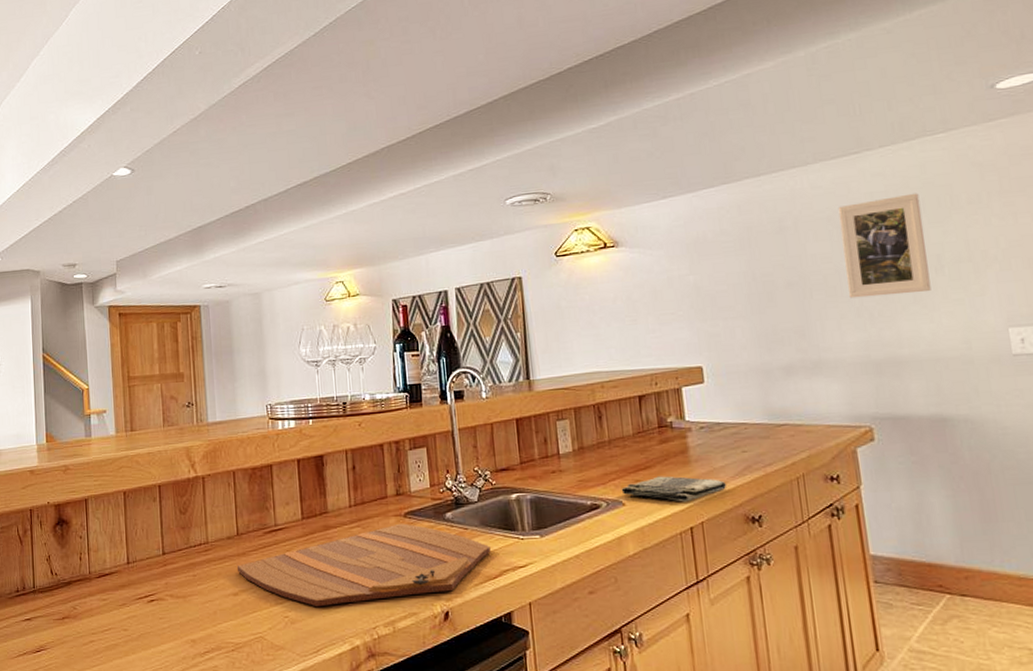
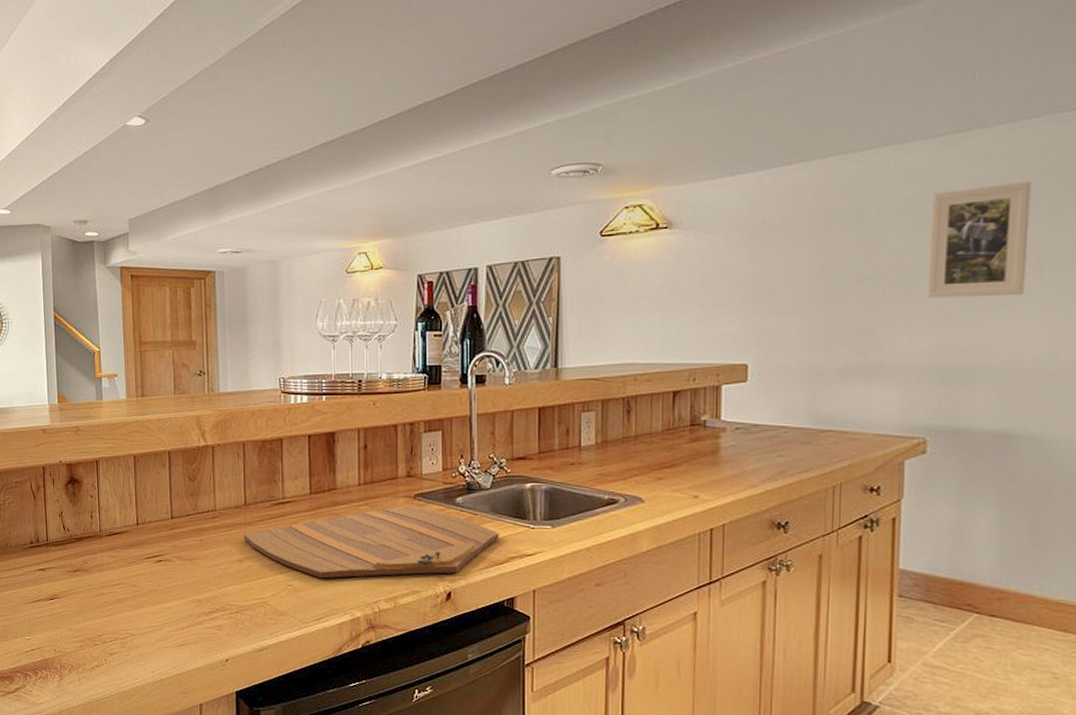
dish towel: present [621,476,727,502] -> none [642,475,756,503]

